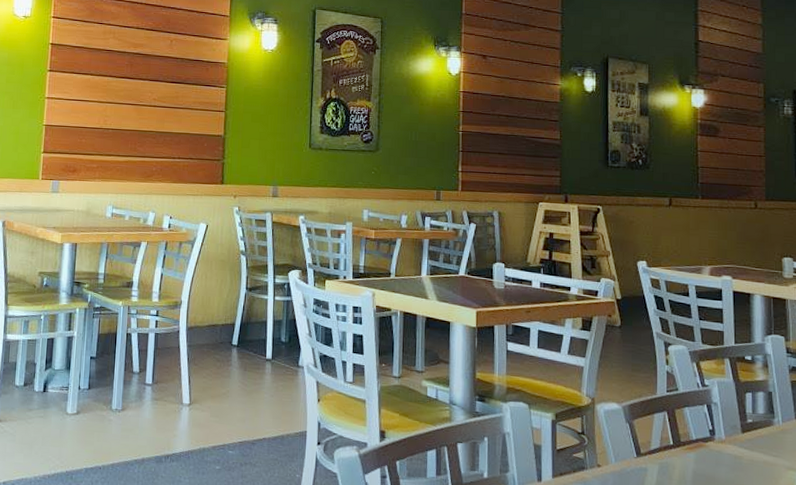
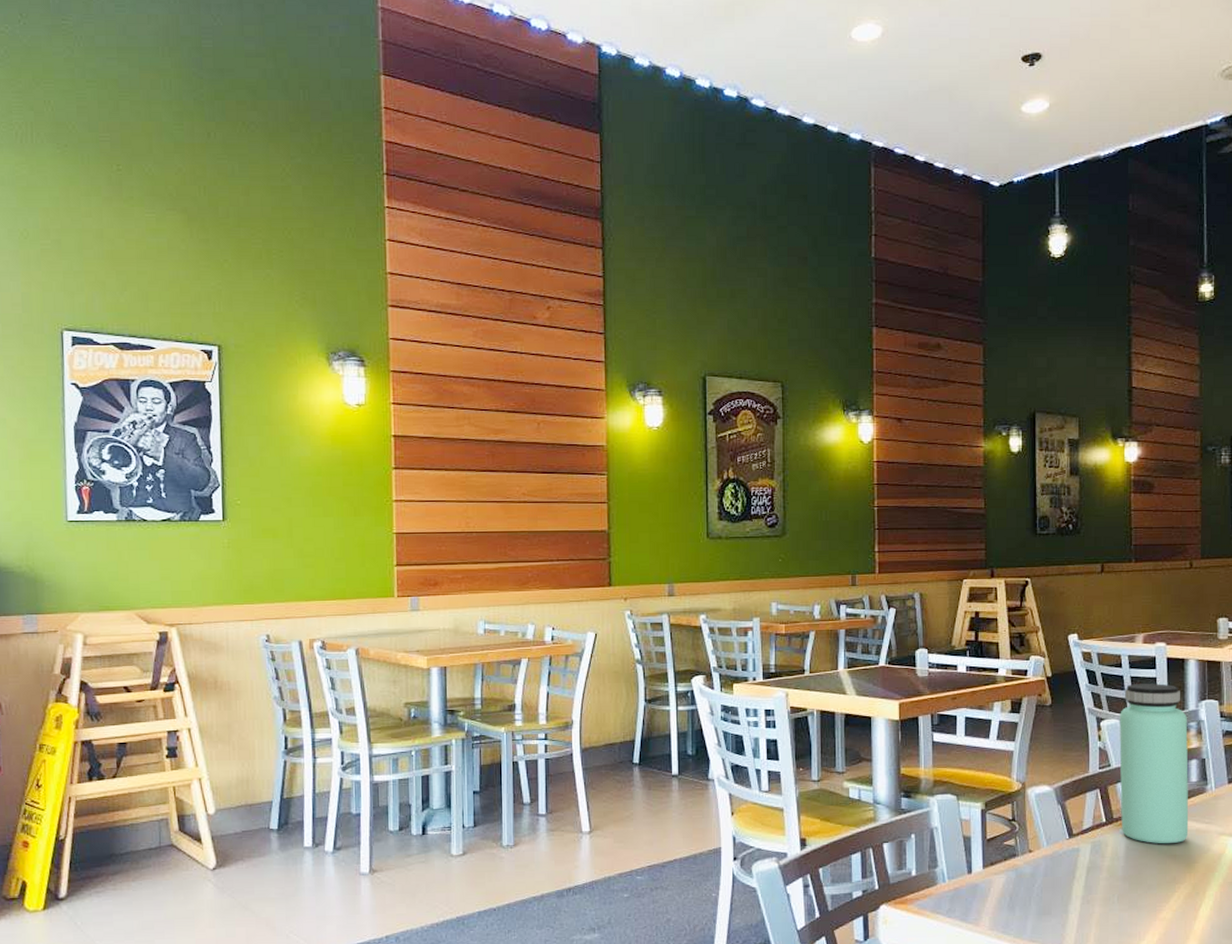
bottle: none [687,313,756,473] -> present [1119,683,1189,844]

